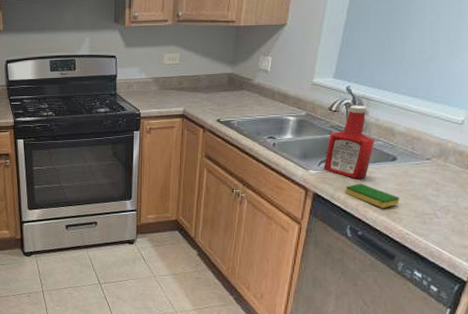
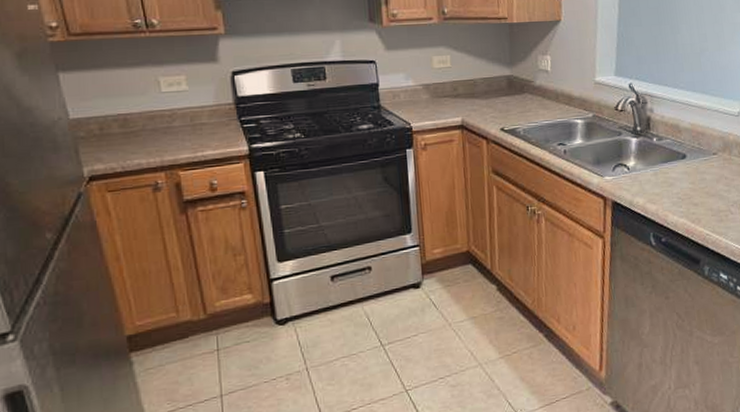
ketchup bottle: present [323,105,375,179] -> none [618,102,664,181]
dish sponge: present [344,183,400,208] -> none [642,185,696,210]

